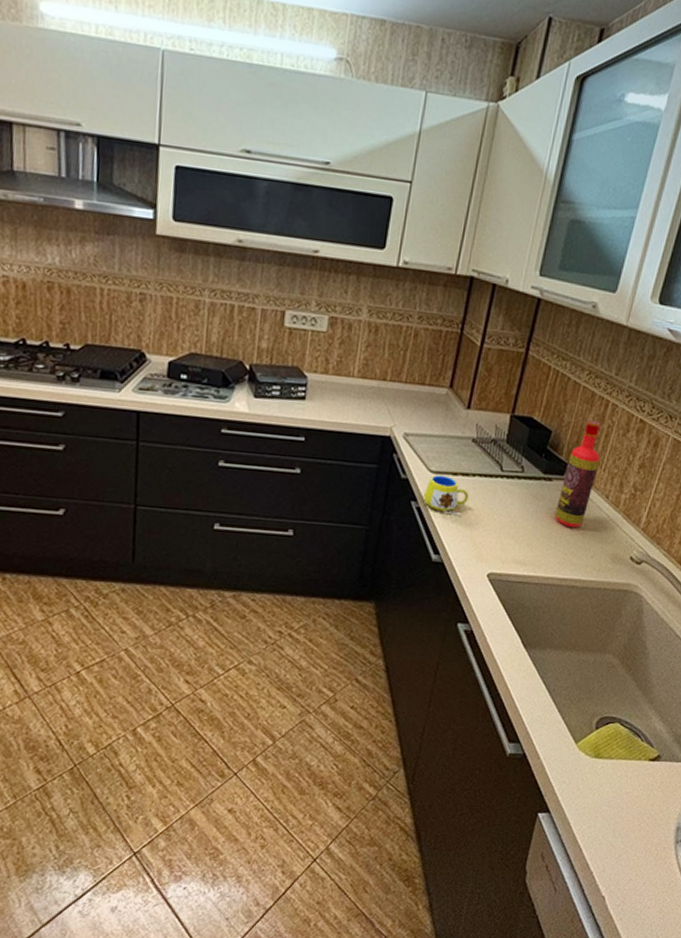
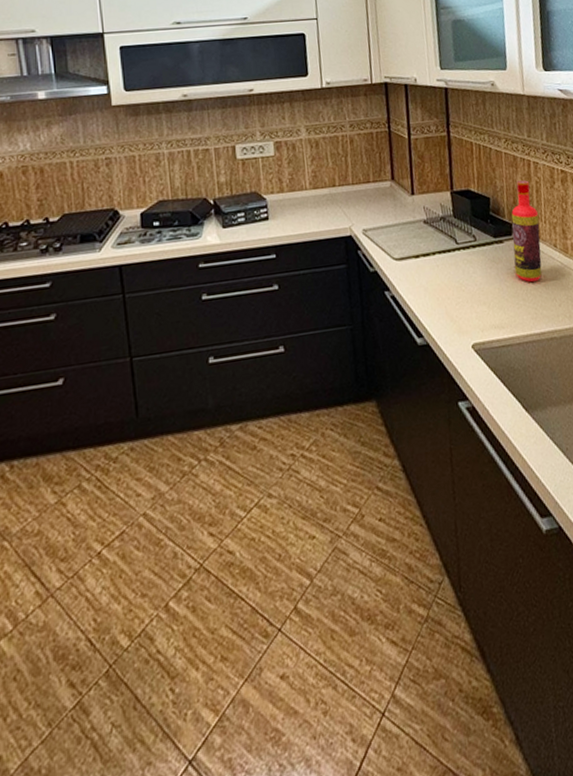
mug: present [423,475,469,516] -> none [394,260,435,296]

